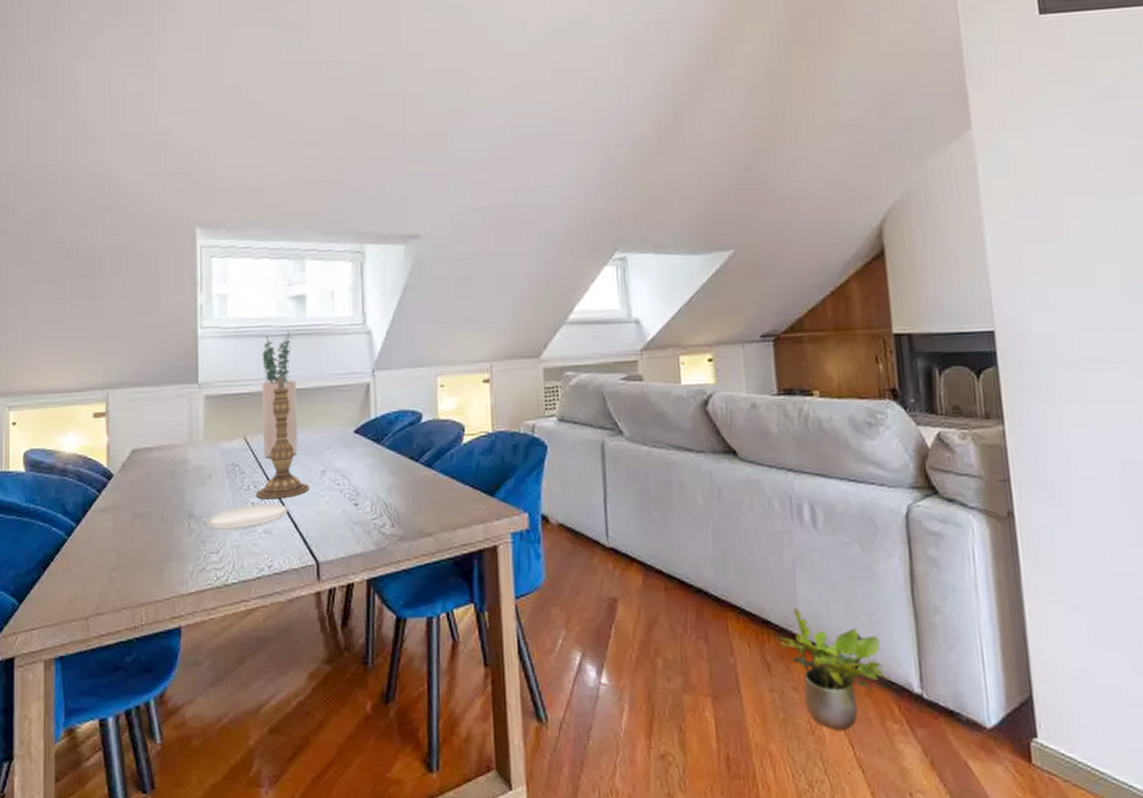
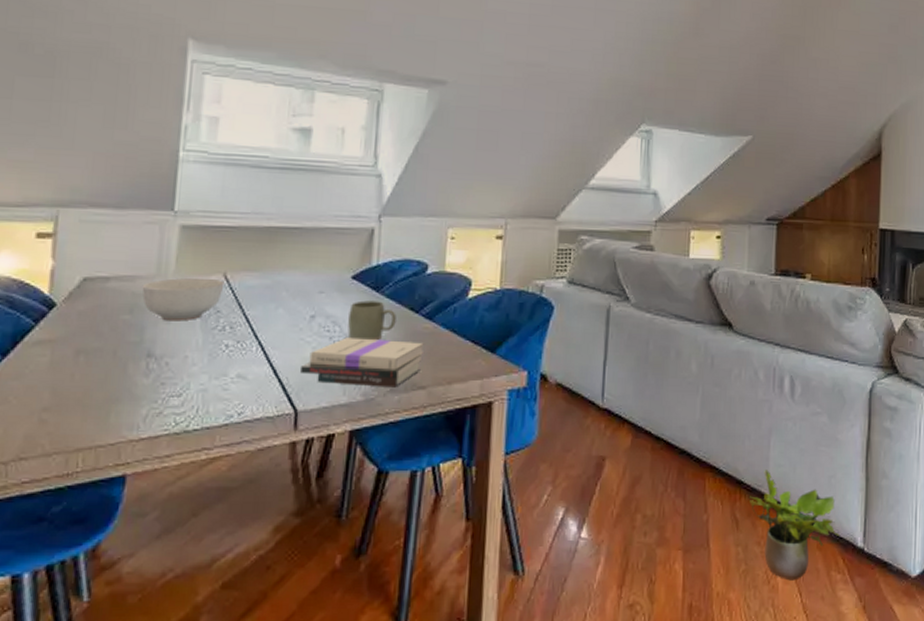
bowl: none [179,442,246,484] -> present [142,277,225,321]
plate: present [206,503,289,530] -> none [168,346,268,373]
candlestick: present [255,375,309,500] -> none [231,211,295,343]
vase: present [261,332,298,458] -> none [245,165,292,298]
books: none [317,489,426,536] -> present [299,337,424,388]
mug: none [355,452,398,492] -> present [347,300,396,341]

